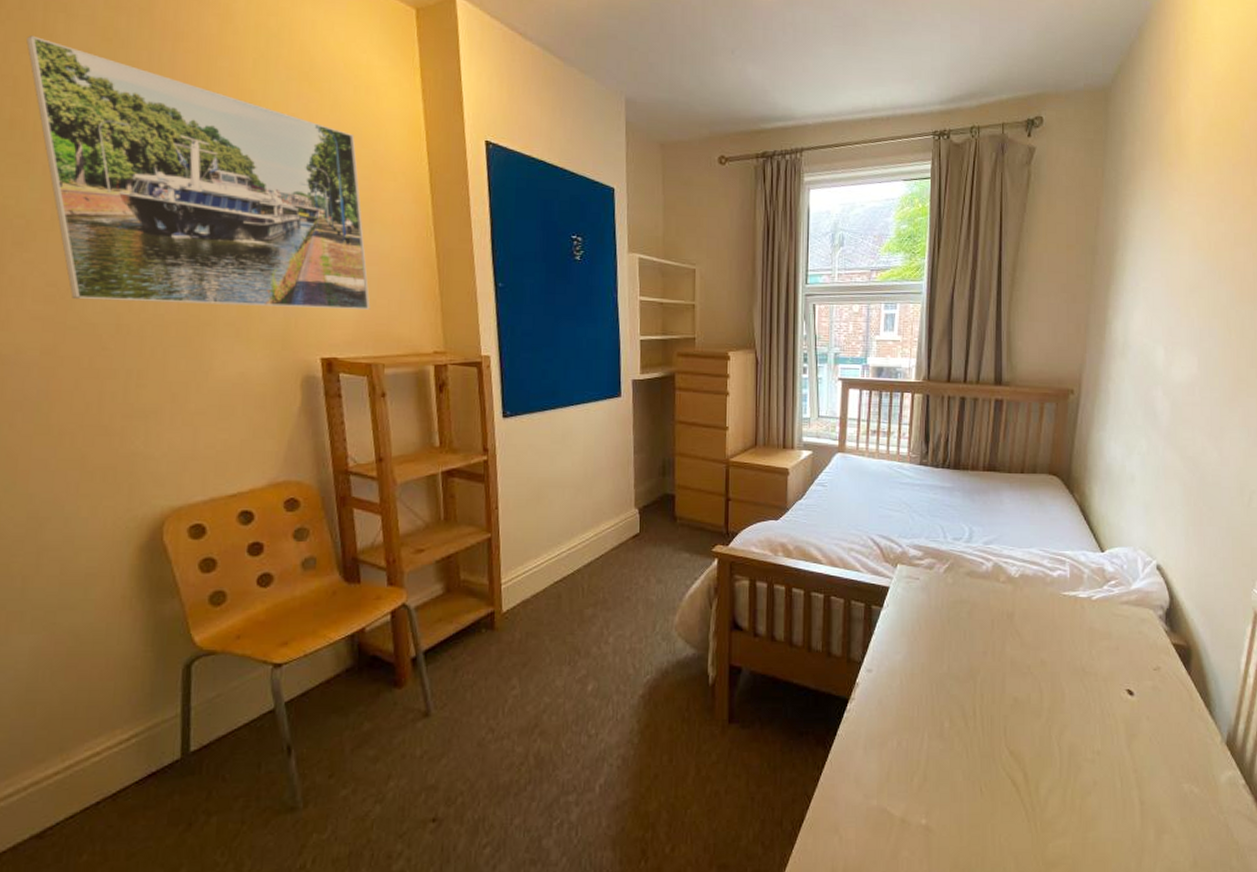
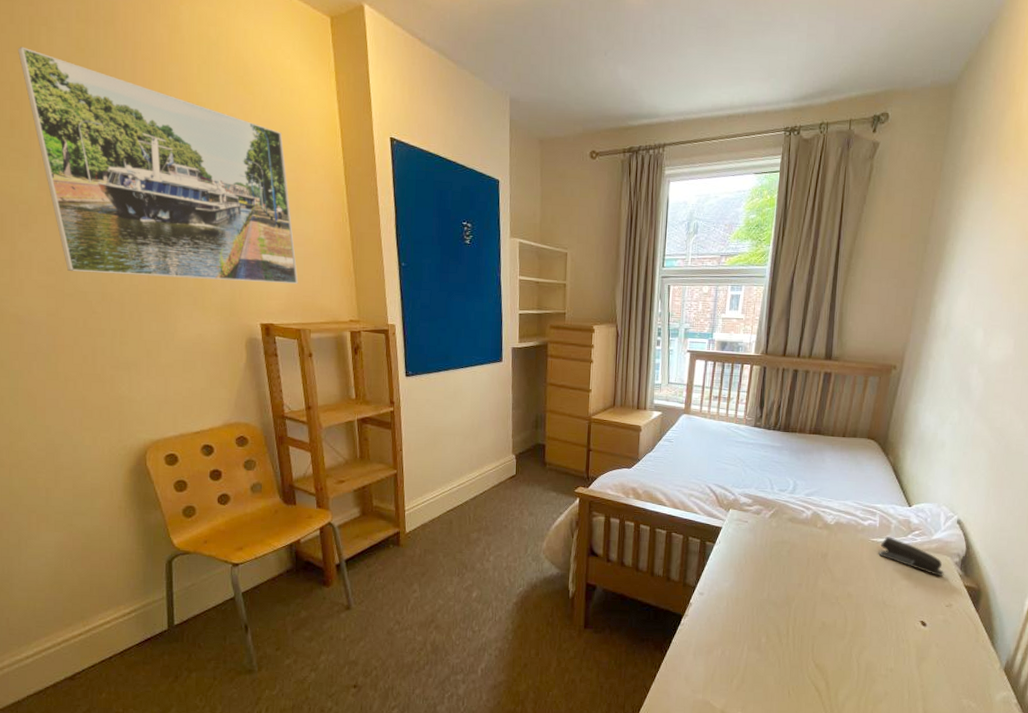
stapler: none [1072,589,1148,634] -> present [878,536,944,577]

